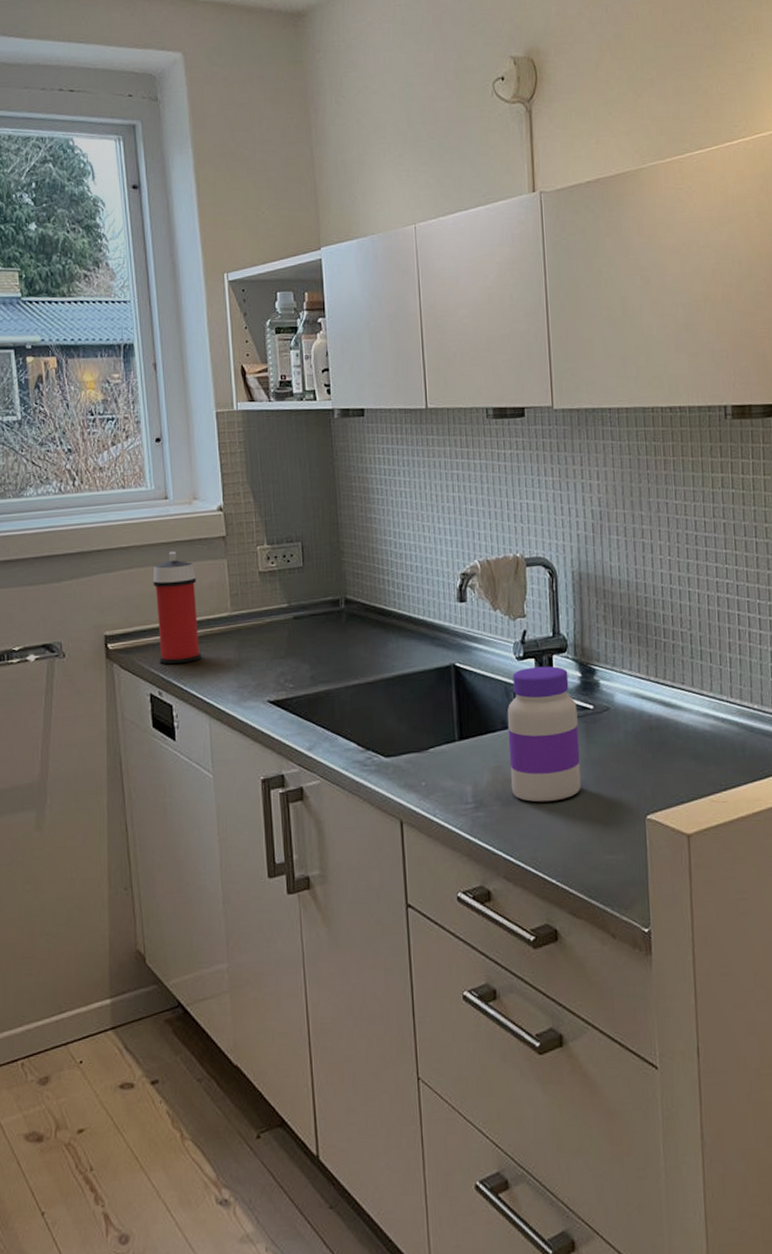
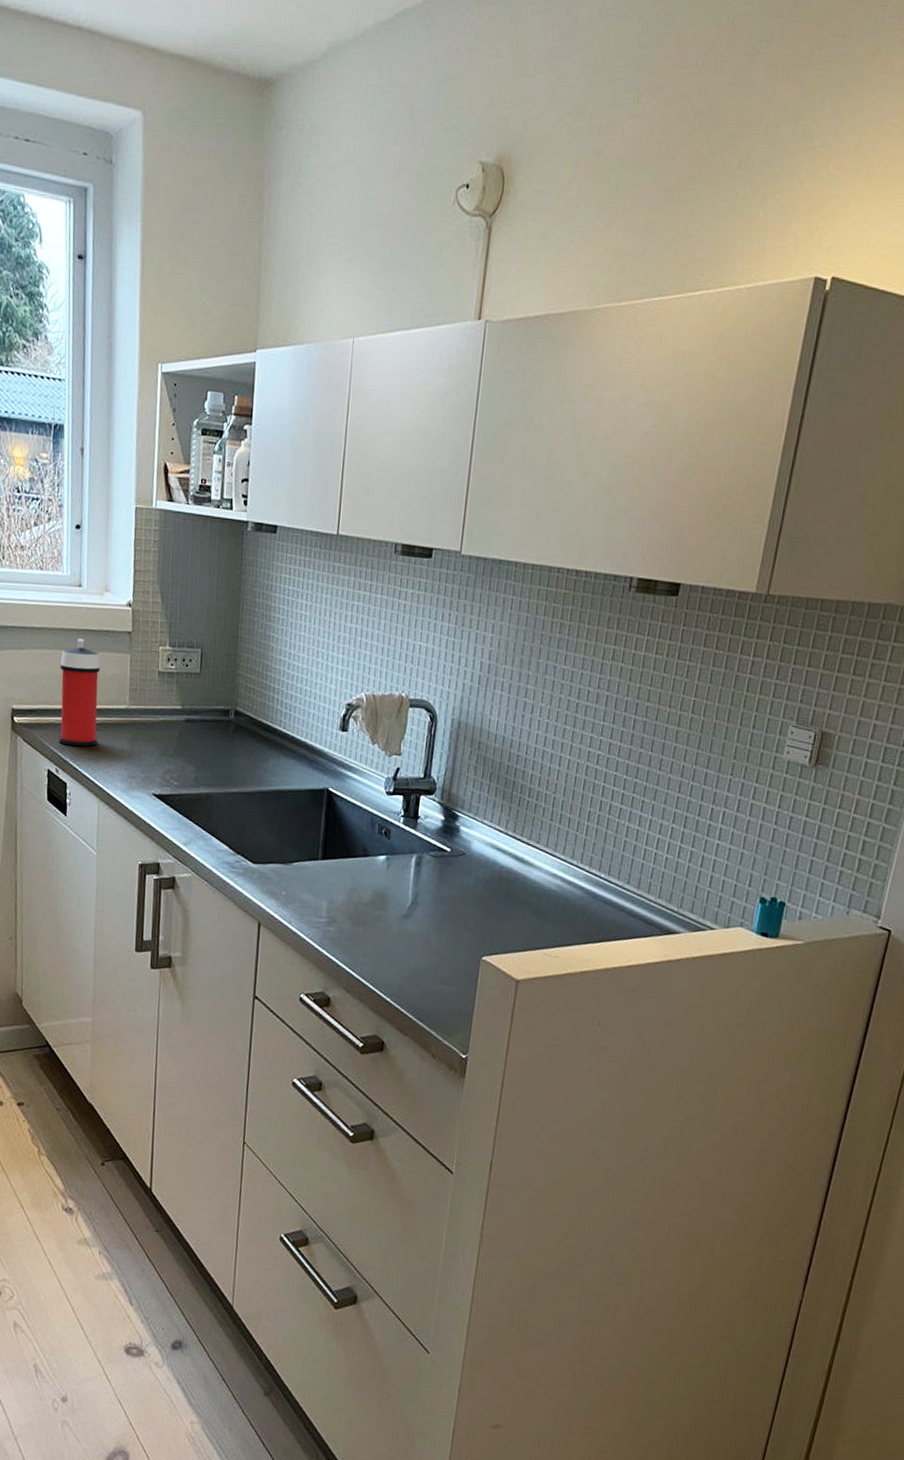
jar: present [507,666,582,802] -> none [362,803,435,929]

